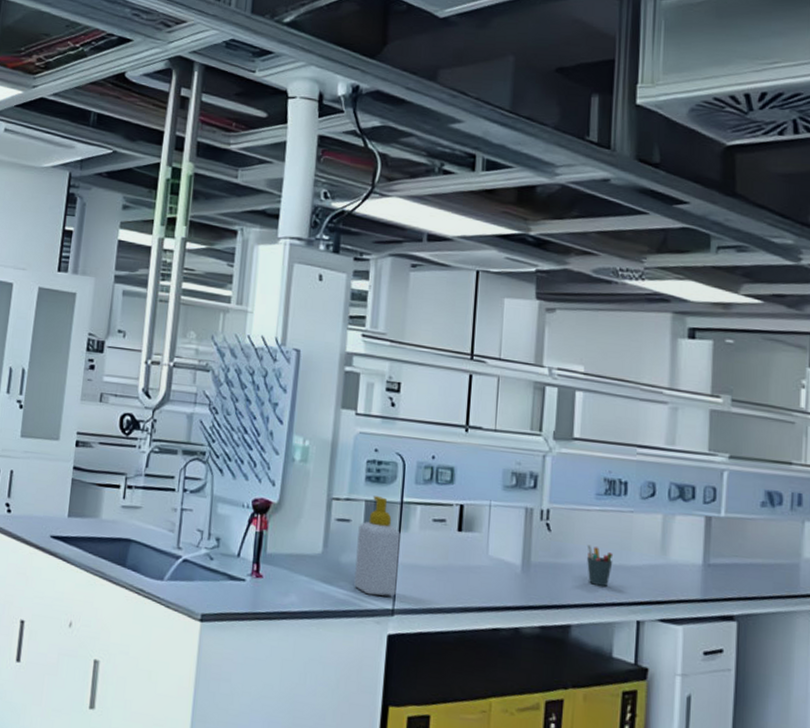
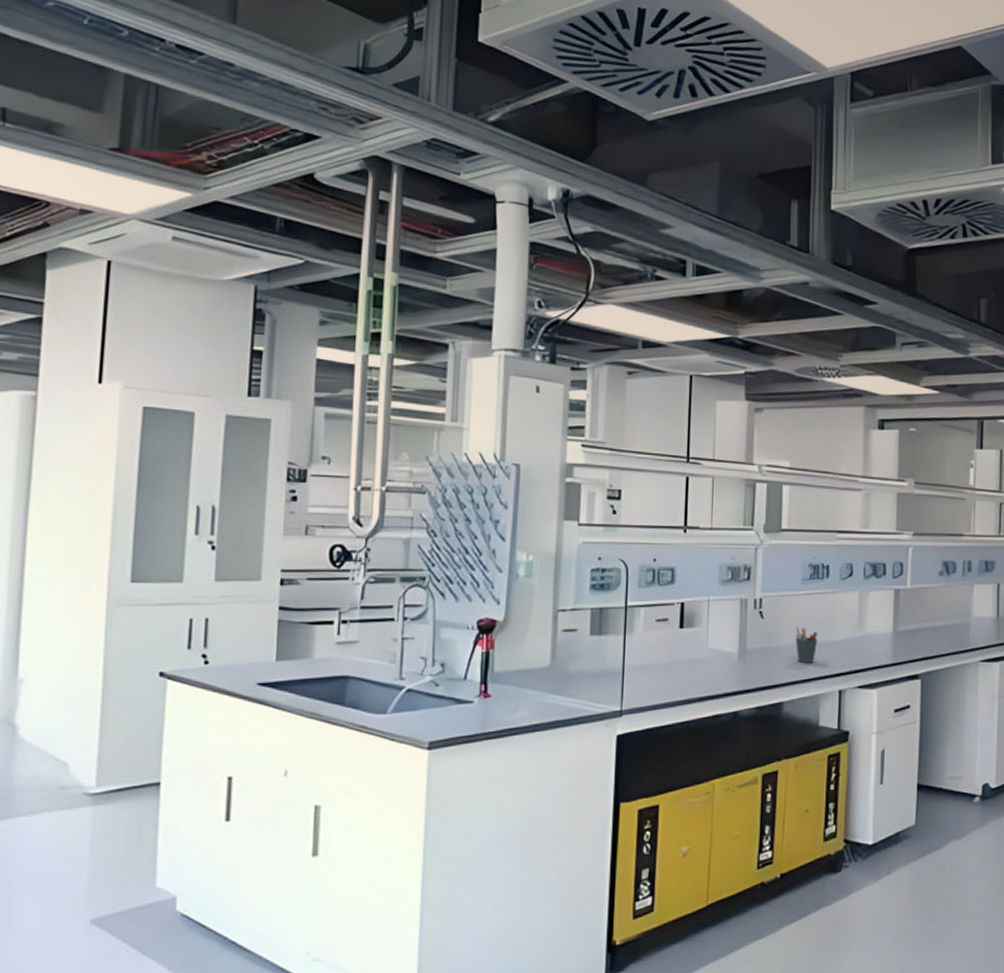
soap bottle: present [354,496,400,597] -> none [583,603,626,700]

